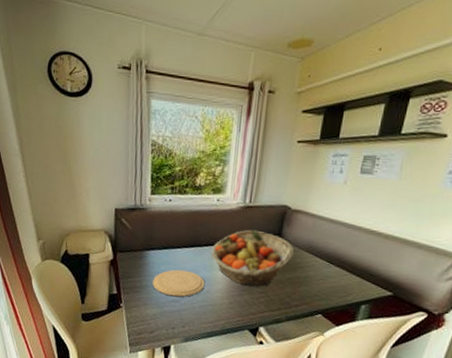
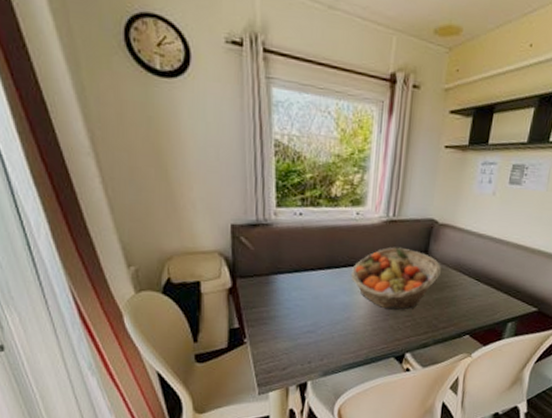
plate: present [152,269,205,297] -> none [283,295,345,327]

